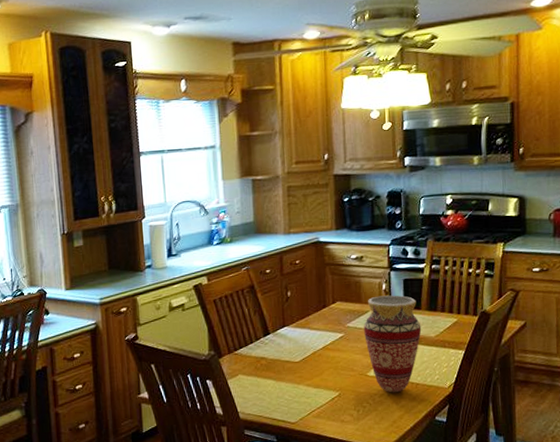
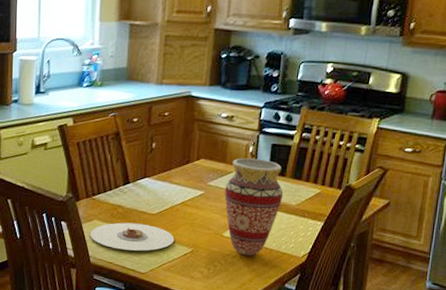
plate: none [236,373,321,402] -> present [90,222,175,251]

